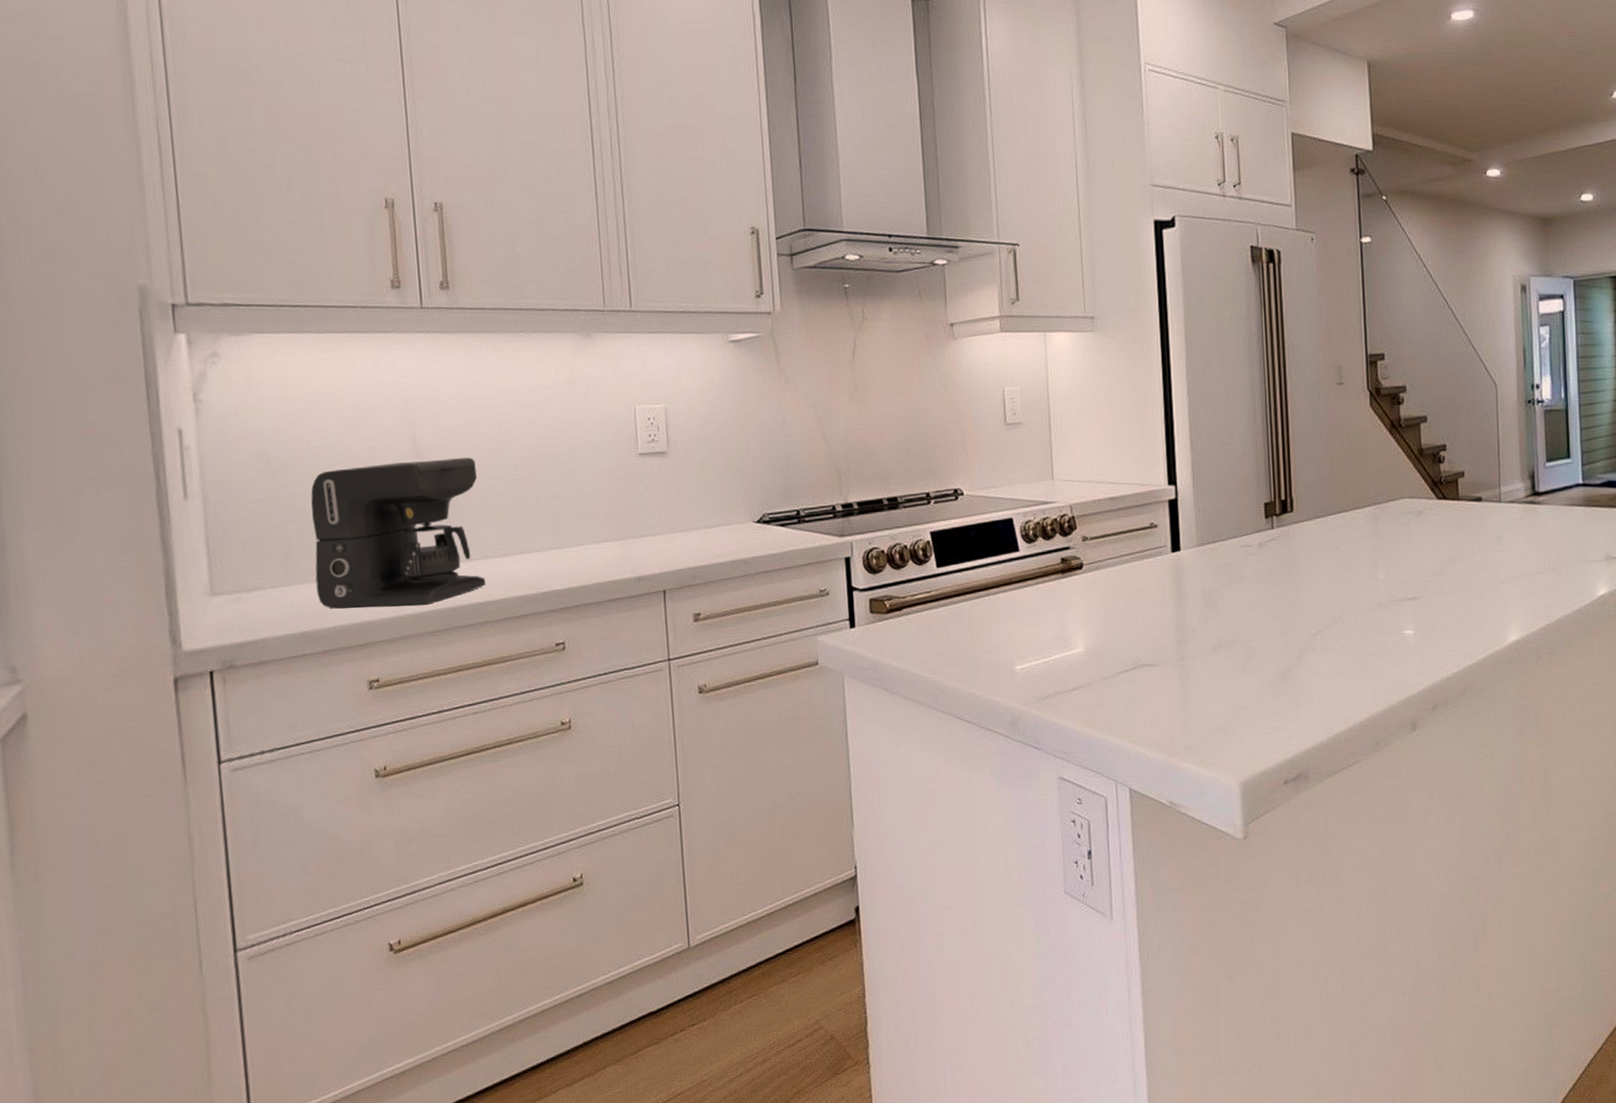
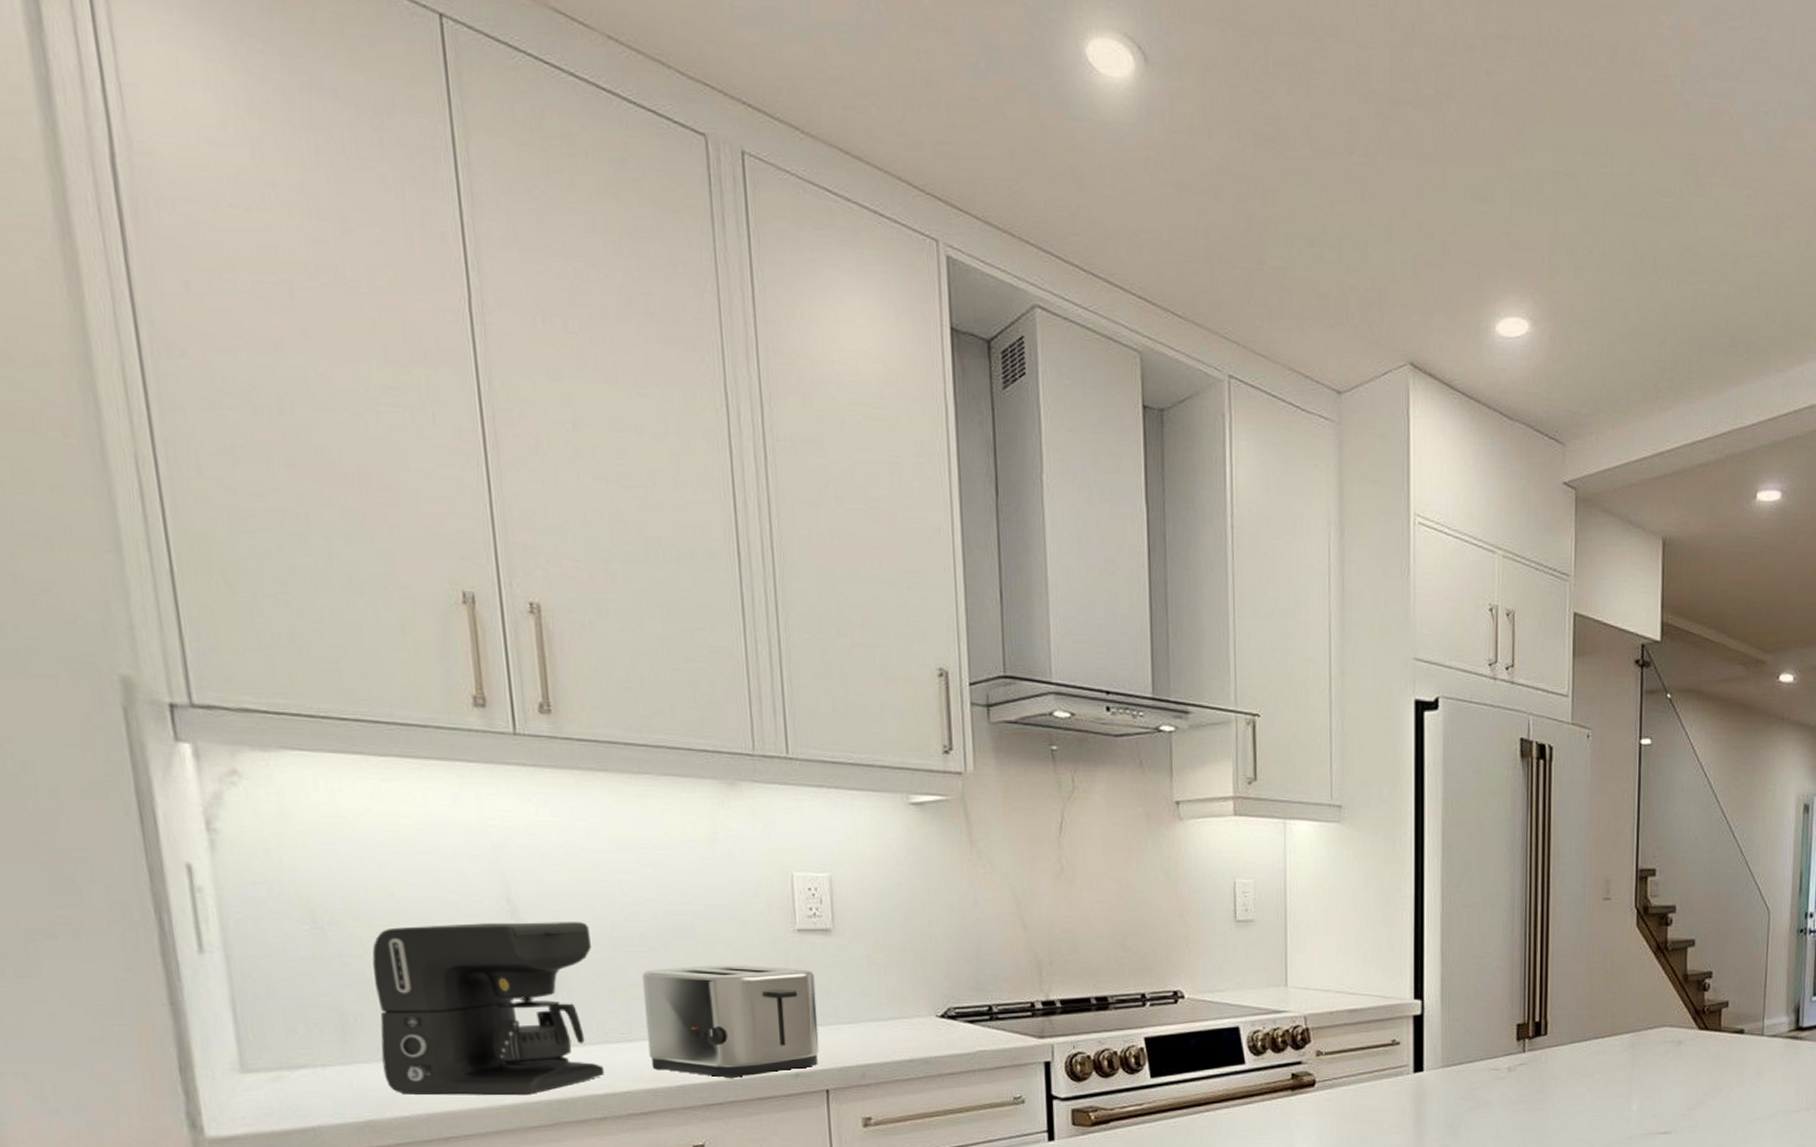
toaster: none [516,486,658,585] -> present [642,965,820,1079]

